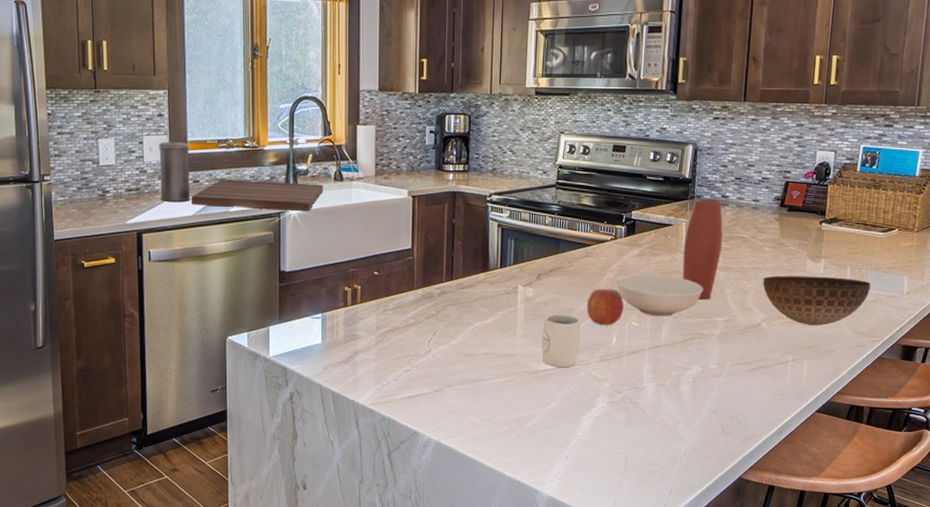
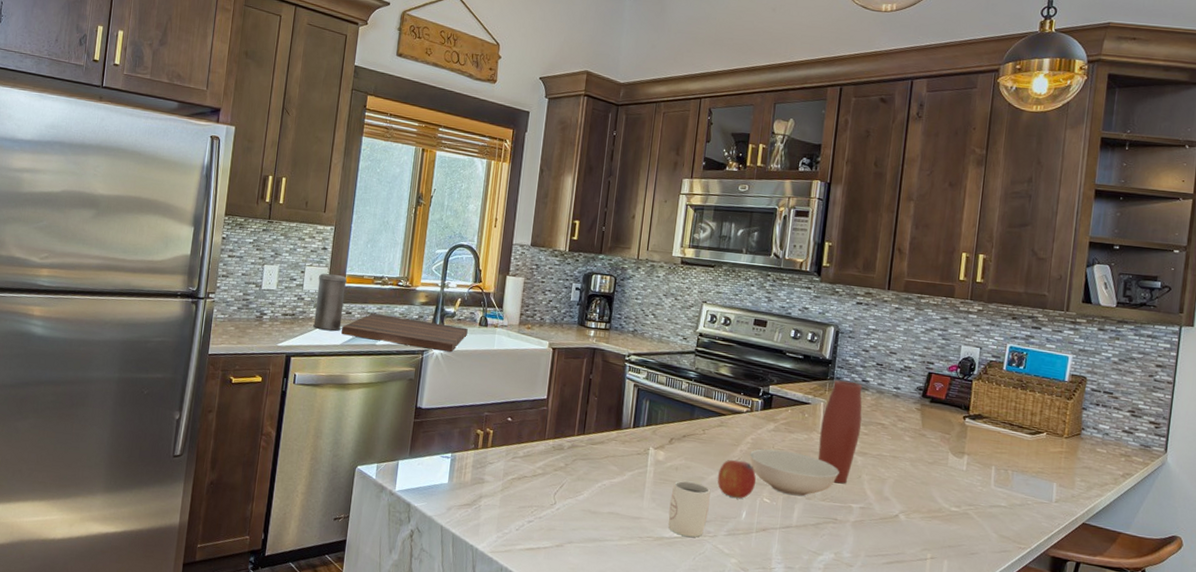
bowl: present [763,275,871,325] -> none [902,466,1017,525]

